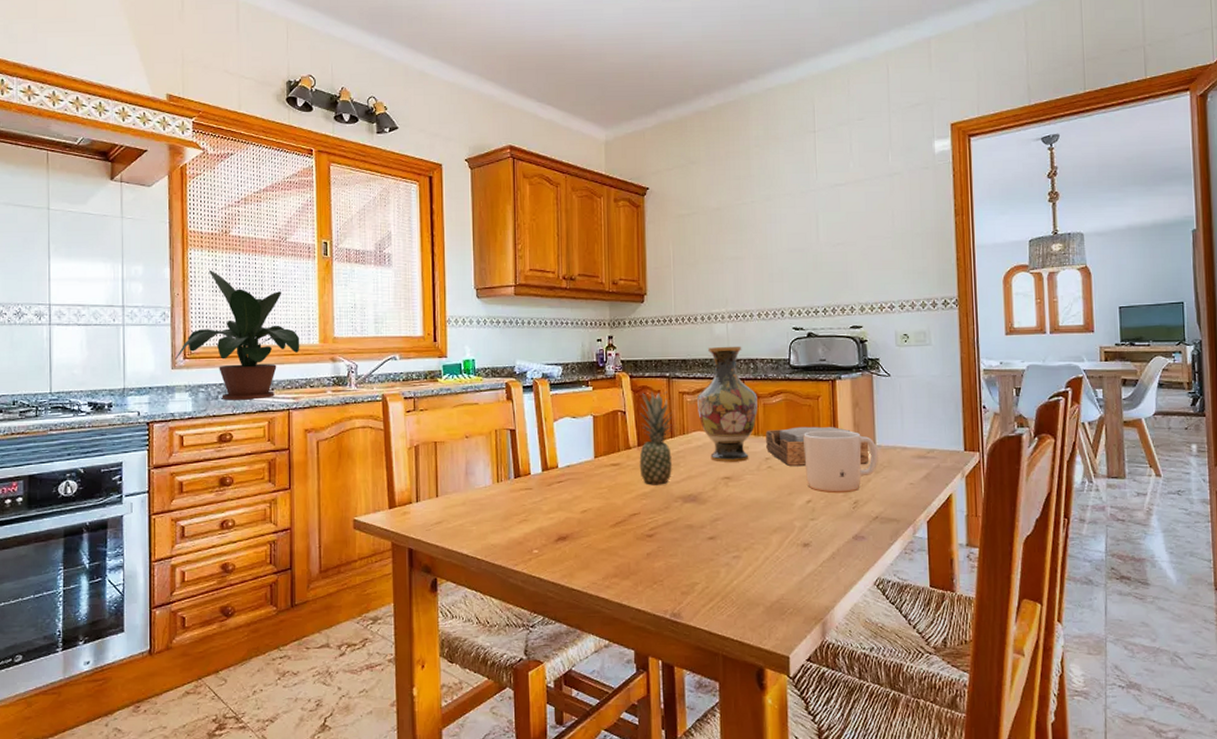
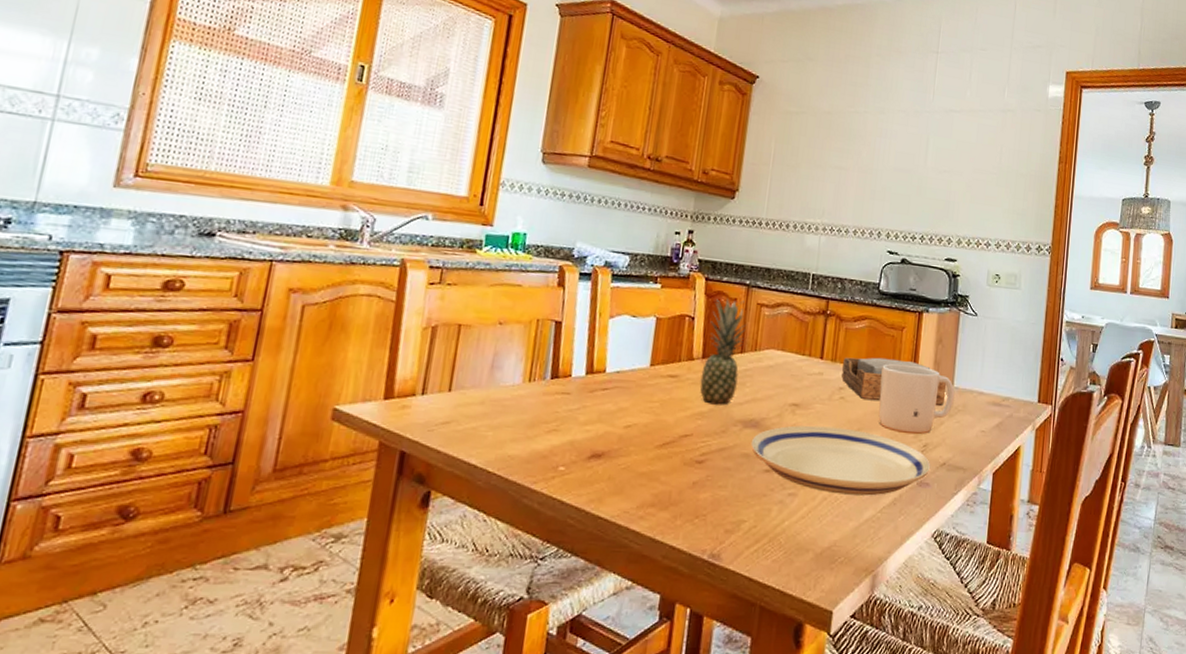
potted plant: present [175,270,303,400] -> none [121,71,305,243]
plate: none [692,494,864,553] -> present [750,425,931,496]
vase: present [697,346,758,462] -> none [774,259,841,389]

